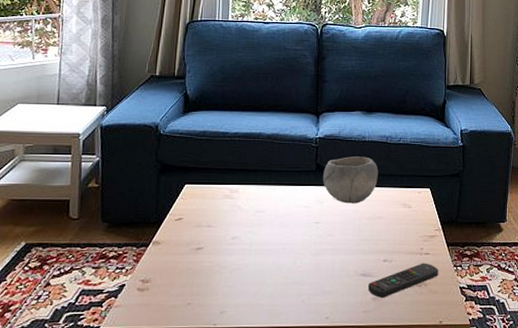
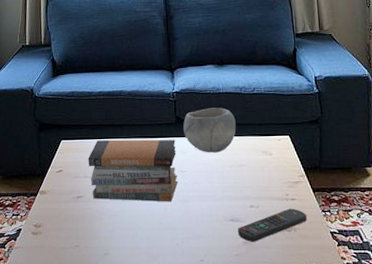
book stack: none [213,186,313,255] -> present [88,139,178,202]

